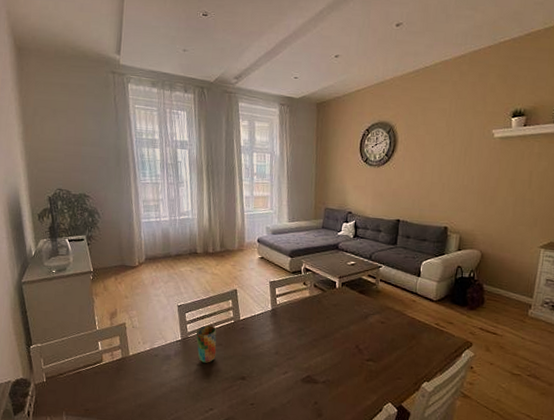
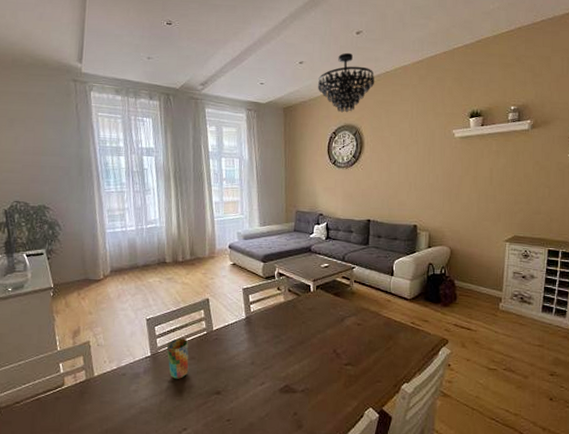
chandelier: none [353,46,413,110] -> present [318,52,374,113]

